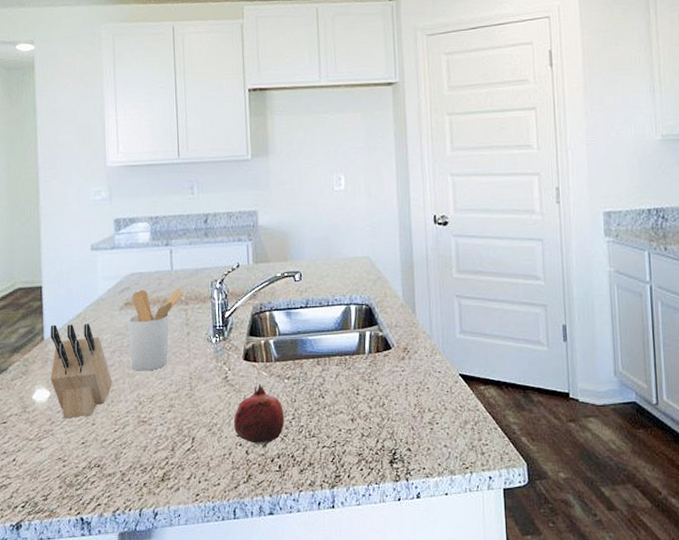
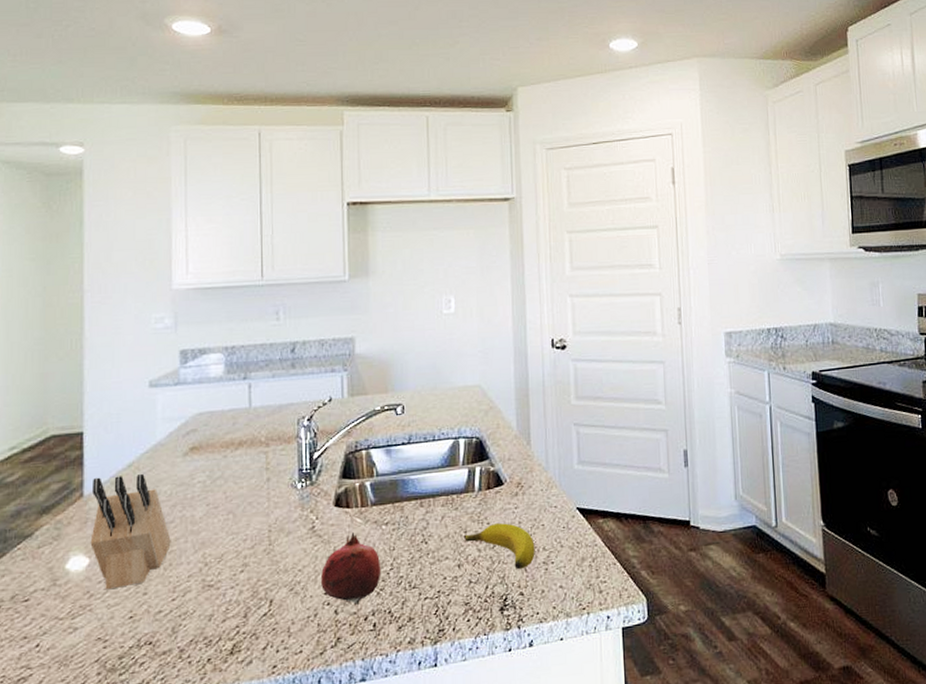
utensil holder: present [127,288,184,371] -> none [192,428,264,527]
banana: none [357,384,421,427] -> present [464,523,535,570]

